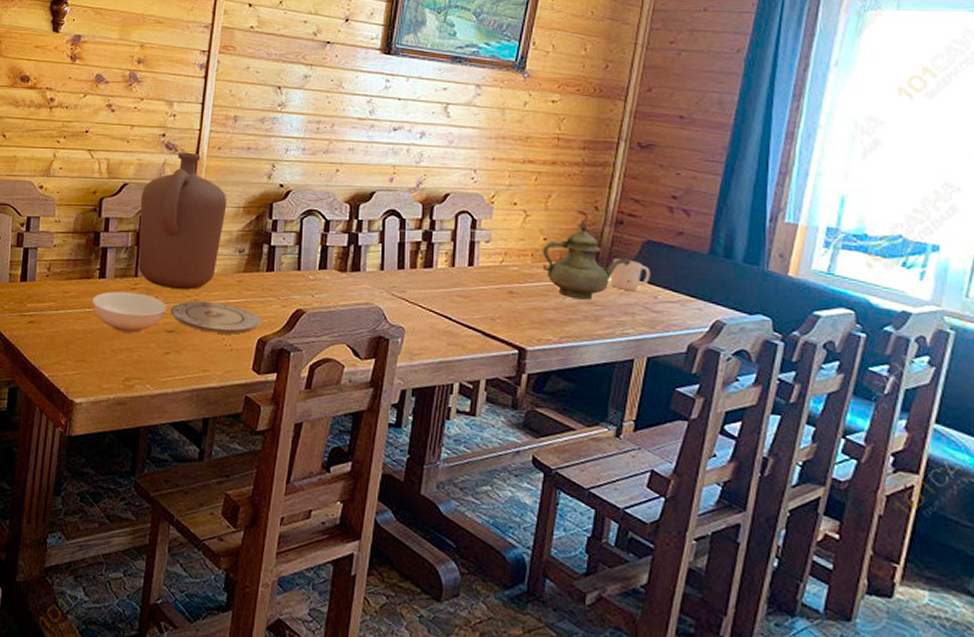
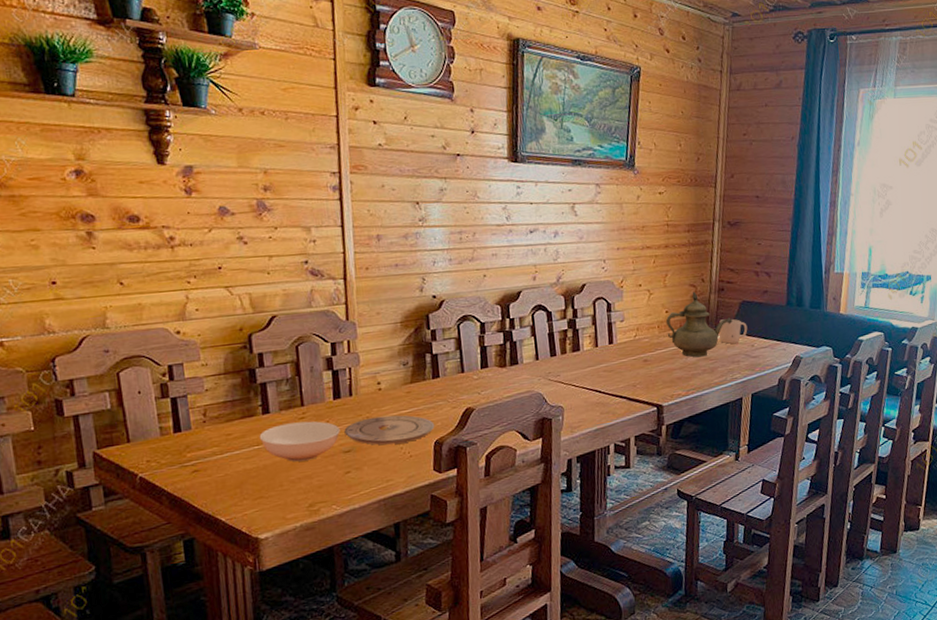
water jug: present [138,152,227,289] -> none [292,276,384,411]

